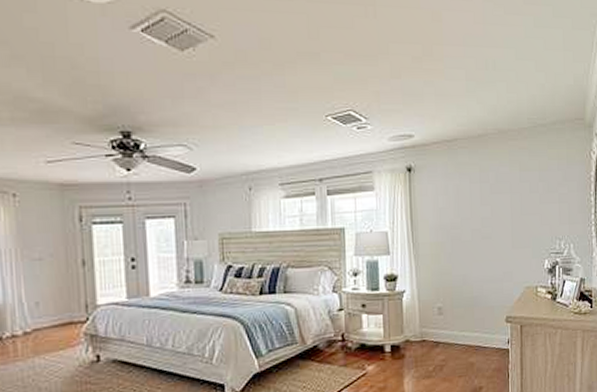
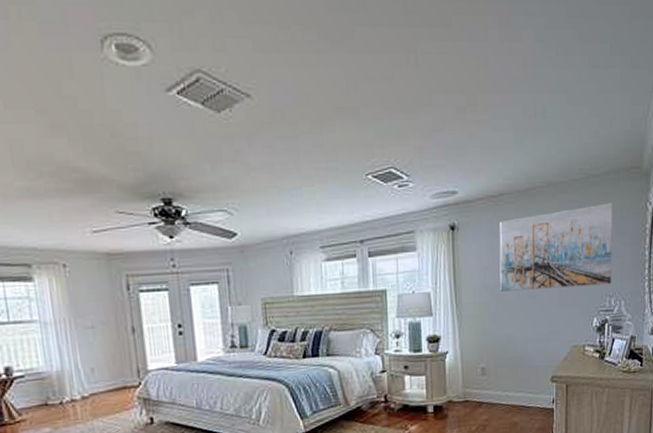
wall art: none [454,151,561,232] -> present [499,203,612,292]

